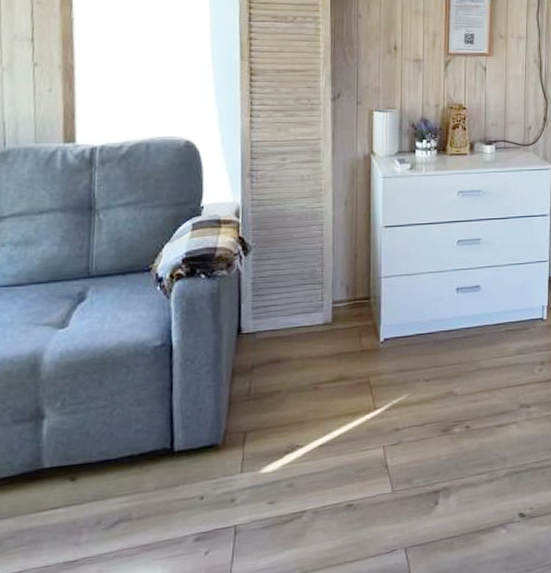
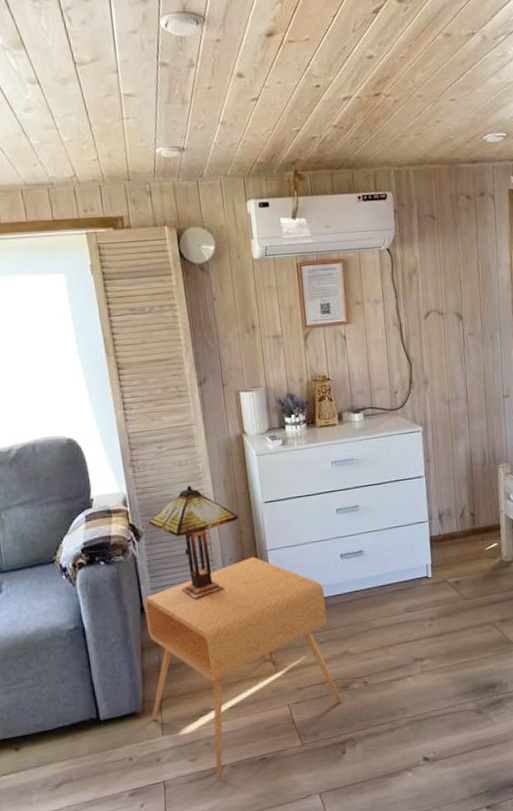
side table: none [232,283,442,526] -> present [144,557,343,779]
table lamp: none [259,202,356,324] -> present [148,486,239,600]

